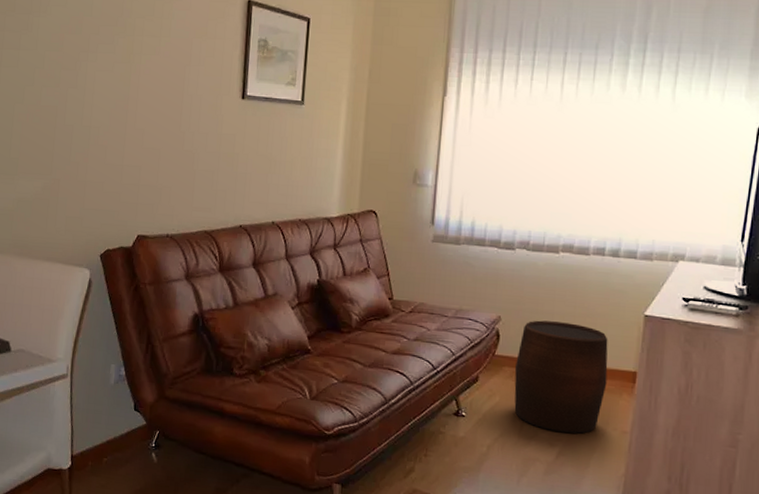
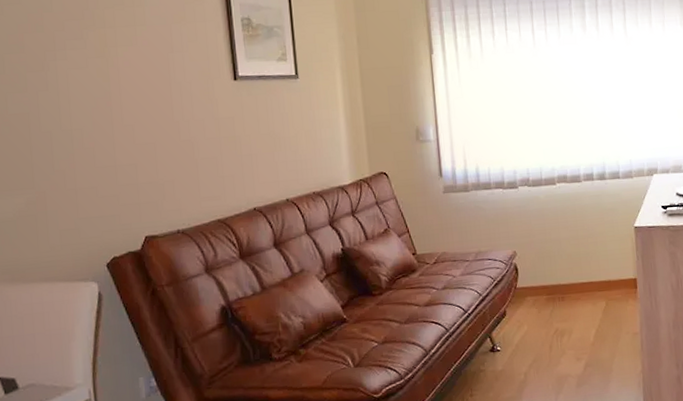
stool: present [514,320,608,434] -> none [535,245,615,347]

